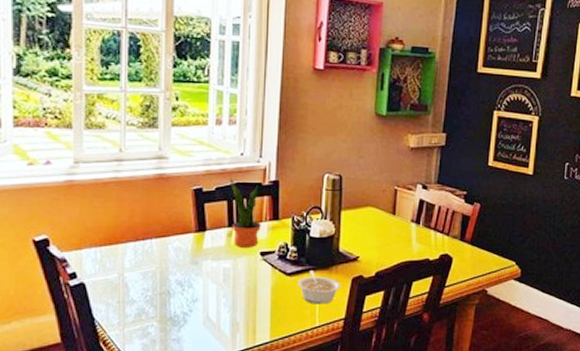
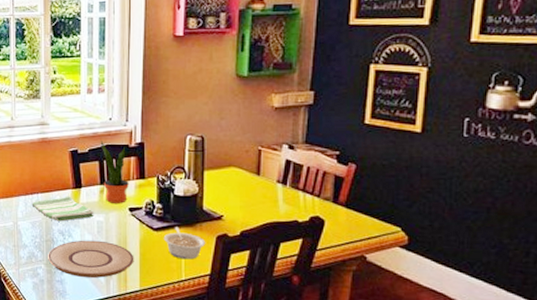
dish towel: none [143,240,220,271] -> present [31,196,94,222]
plate: none [162,290,265,332] -> present [48,240,134,278]

